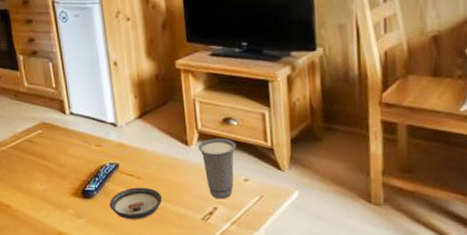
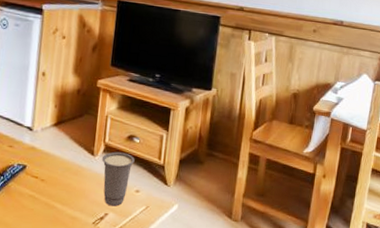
saucer: present [109,187,163,220] -> none [8,189,61,220]

